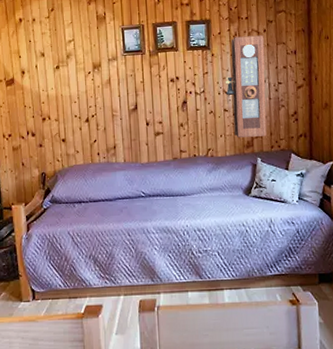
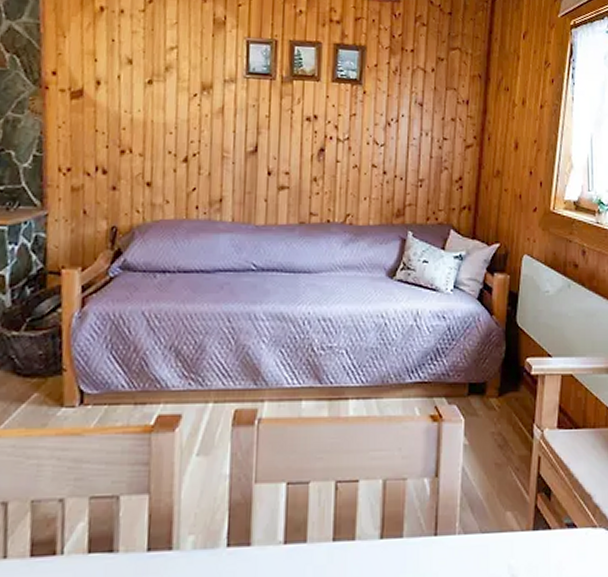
pendulum clock: present [224,35,267,138] -> none [376,73,431,204]

